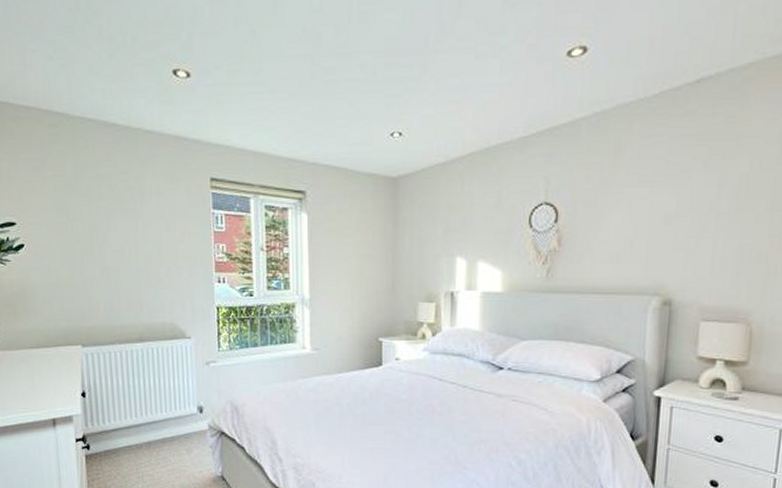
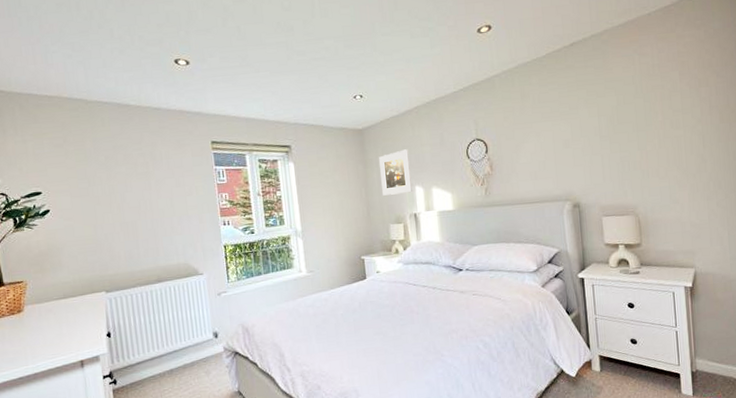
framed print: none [414,208,453,265] -> present [379,149,412,196]

